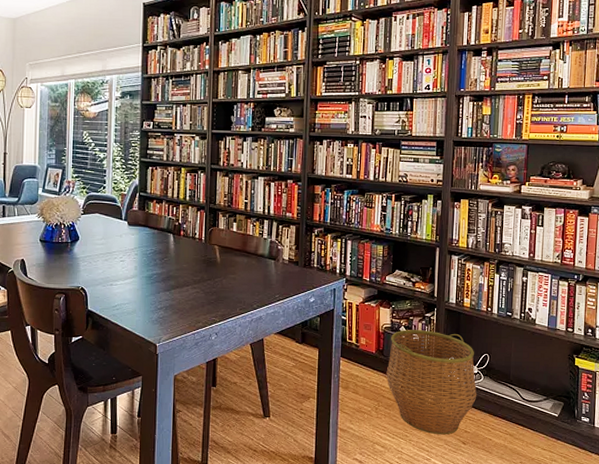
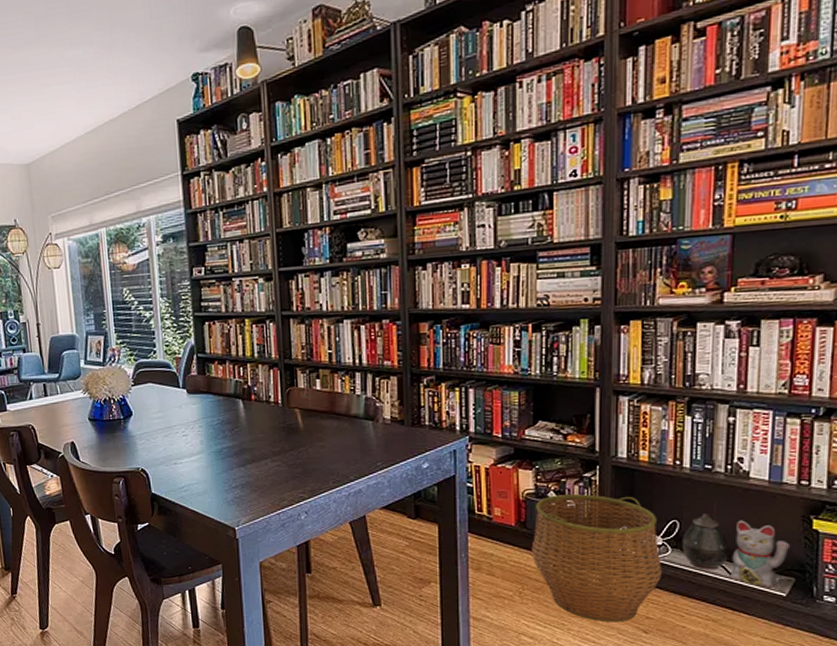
decorative jar: none [490,350,522,395] -> present [682,514,730,570]
decorative figurine: none [521,356,561,410] -> present [729,520,791,588]

